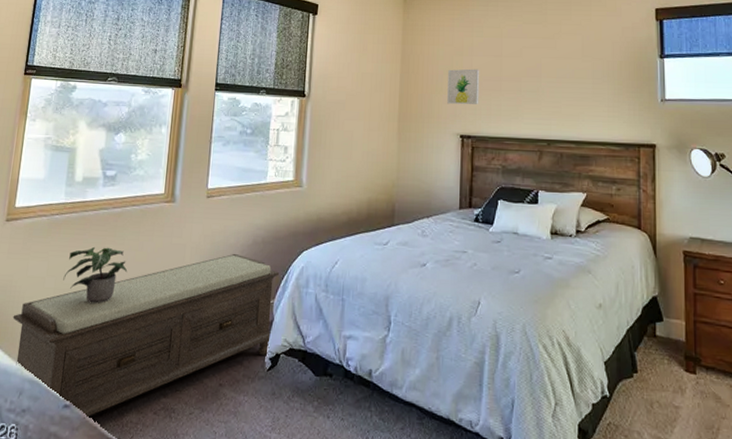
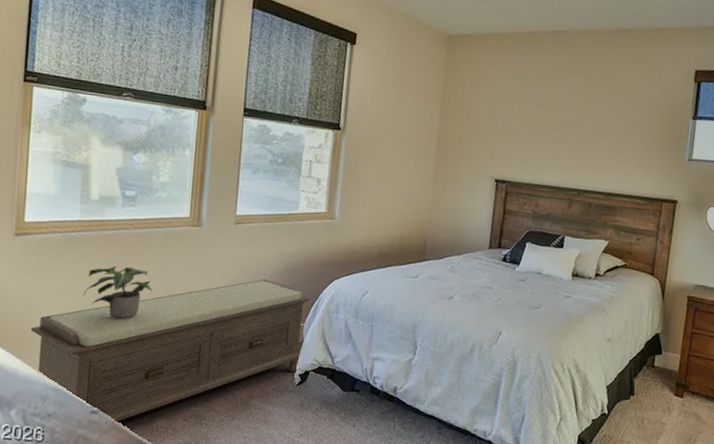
wall art: present [447,69,480,105] -> none [485,113,520,151]

